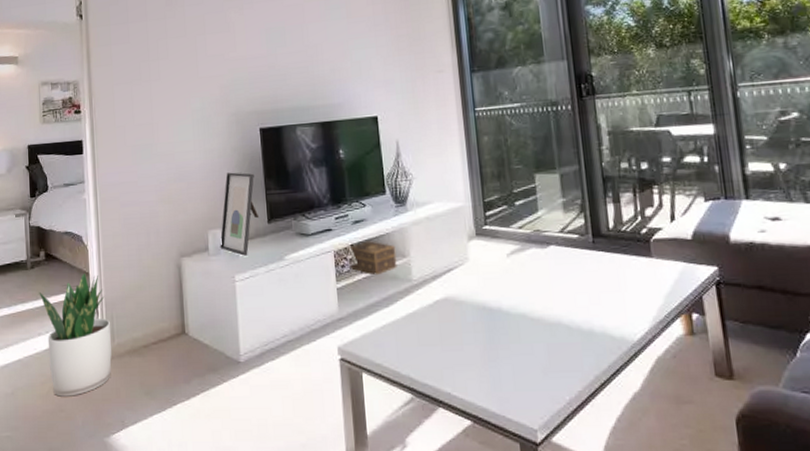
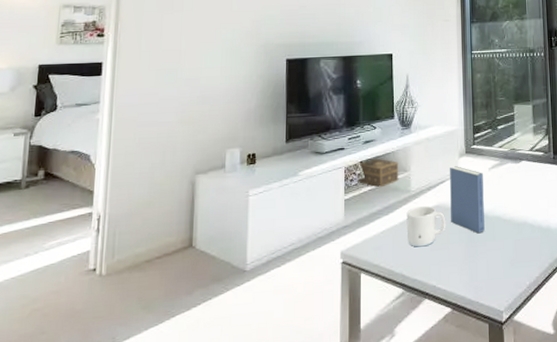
planter: present [39,274,112,397] -> none [31,192,112,319]
picture frame: present [220,171,259,256] -> none [237,96,278,173]
mug: none [409,297,458,347] -> present [406,205,446,247]
book: none [458,251,507,334] -> present [450,166,485,234]

